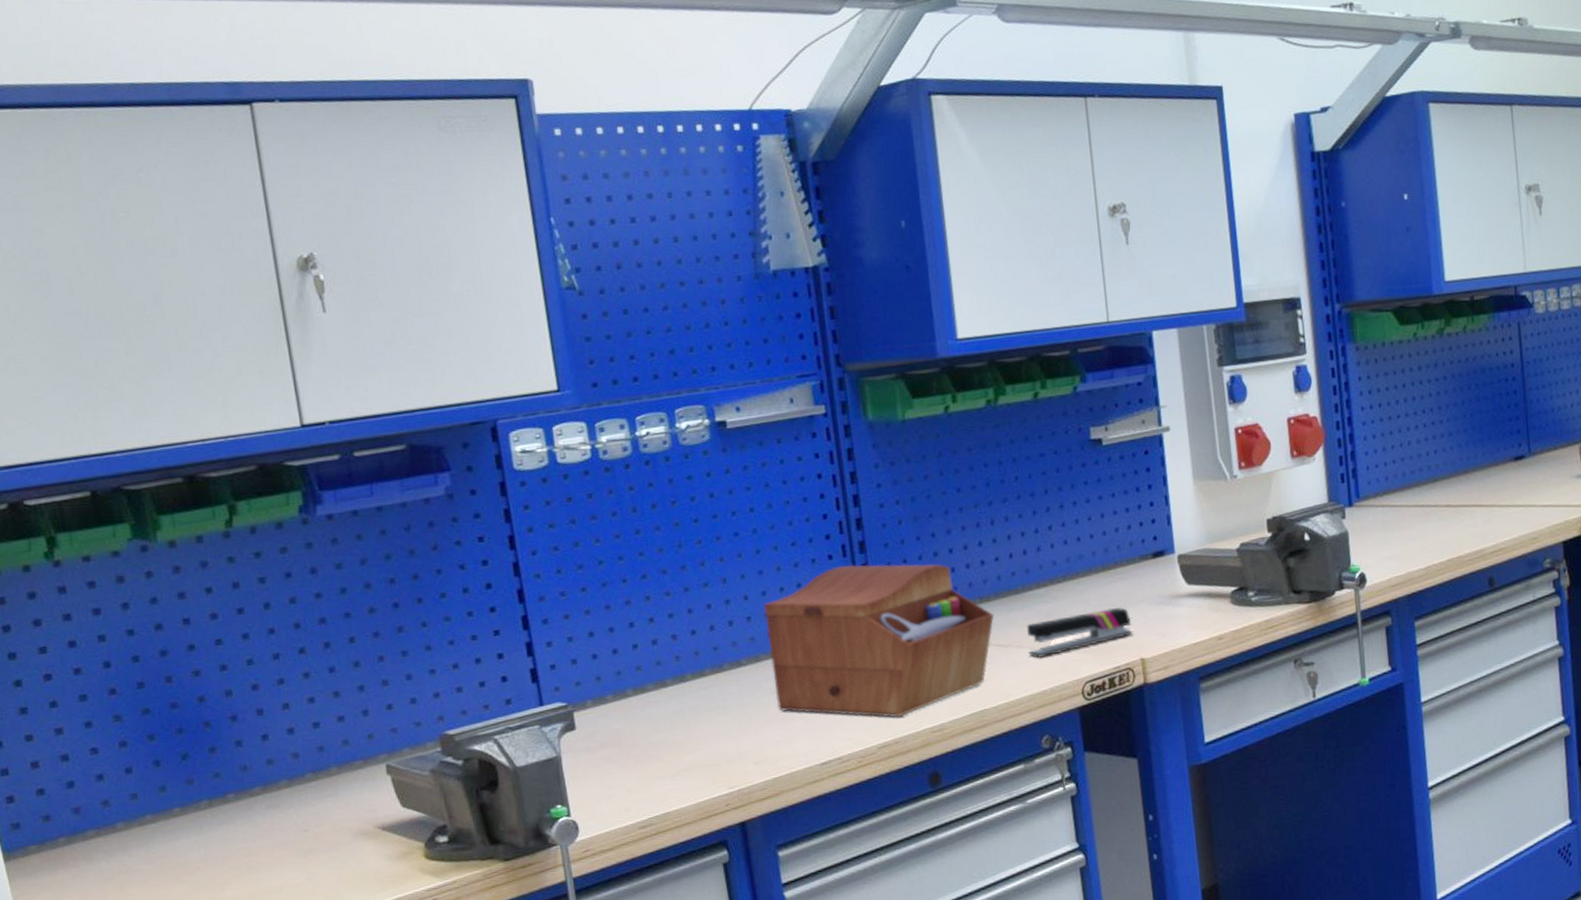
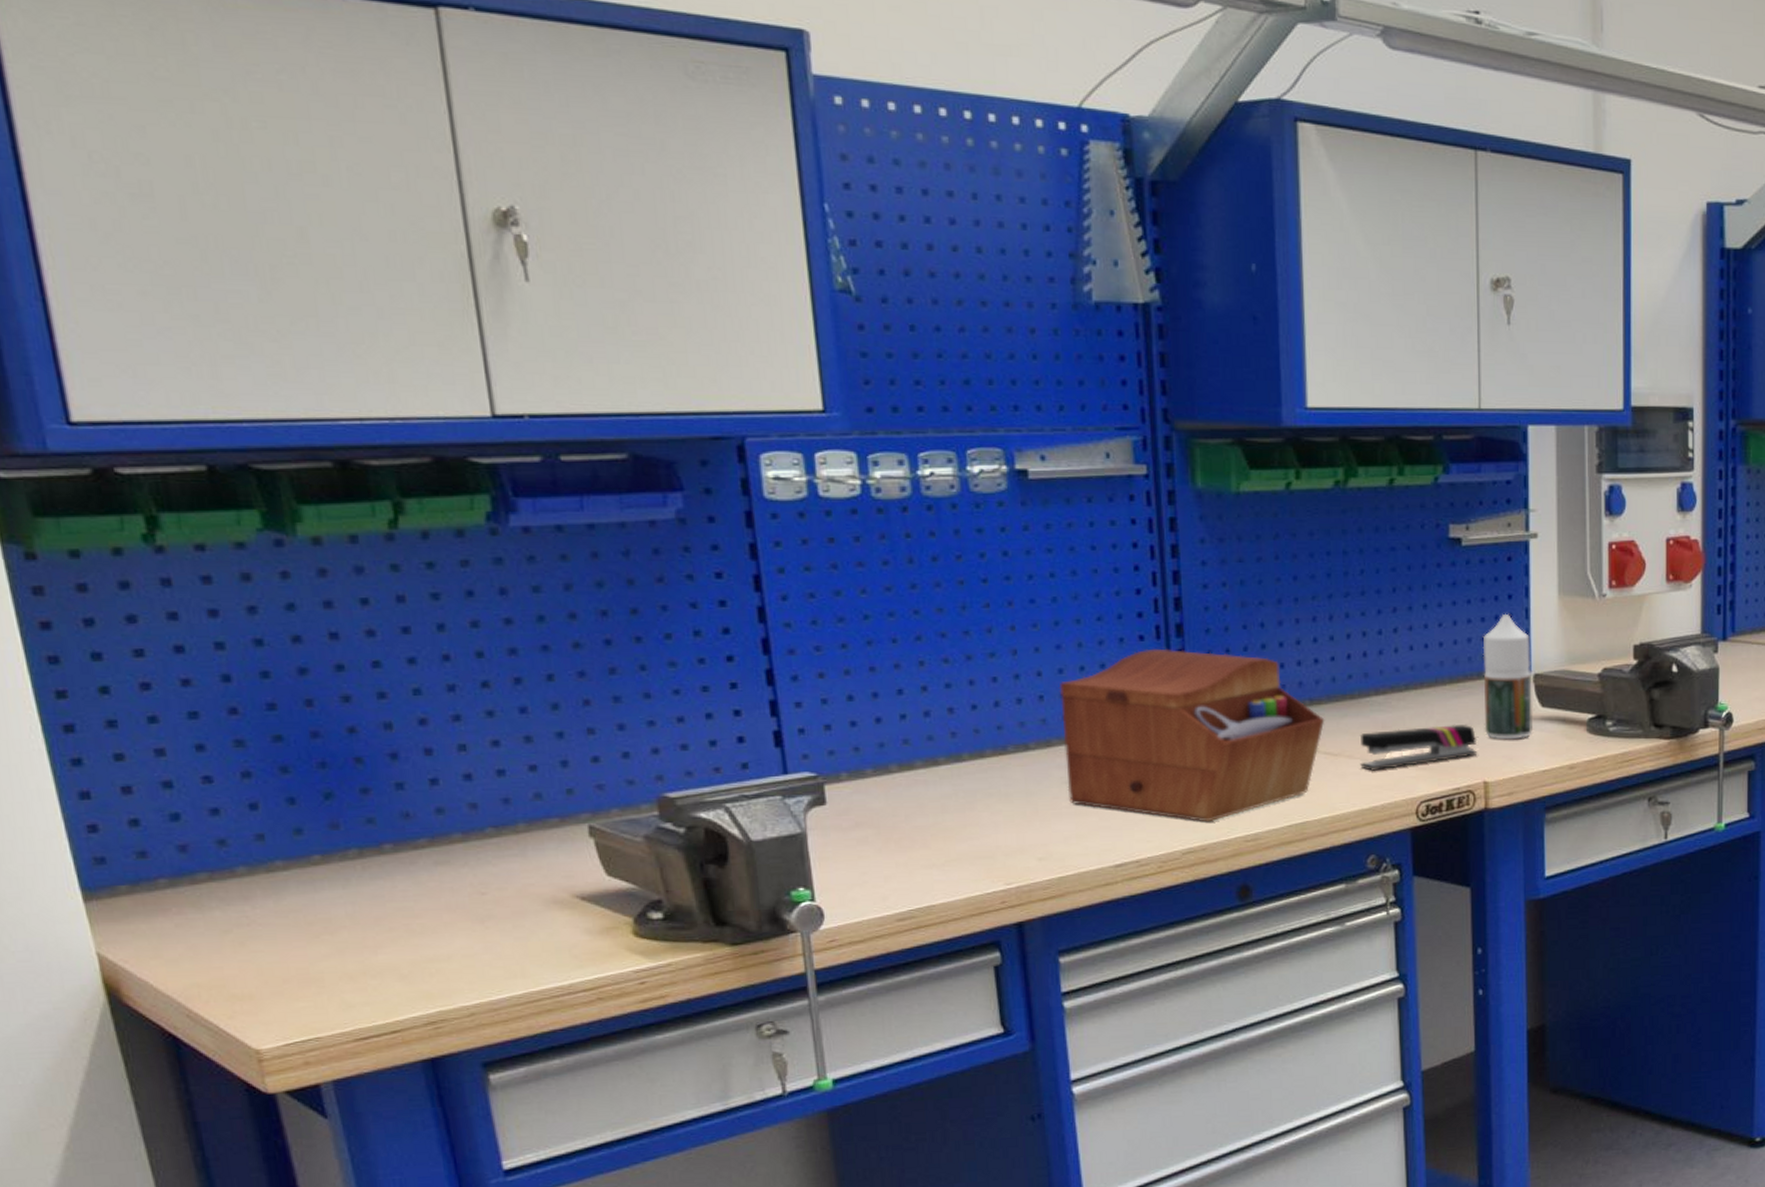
bottle: none [1128,502,1181,618] -> present [1482,613,1532,739]

